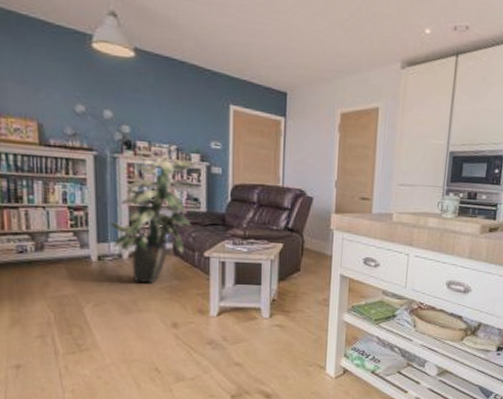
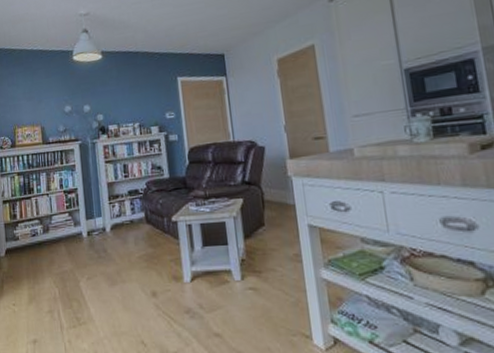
indoor plant: present [110,149,196,283] -> none [94,131,158,253]

